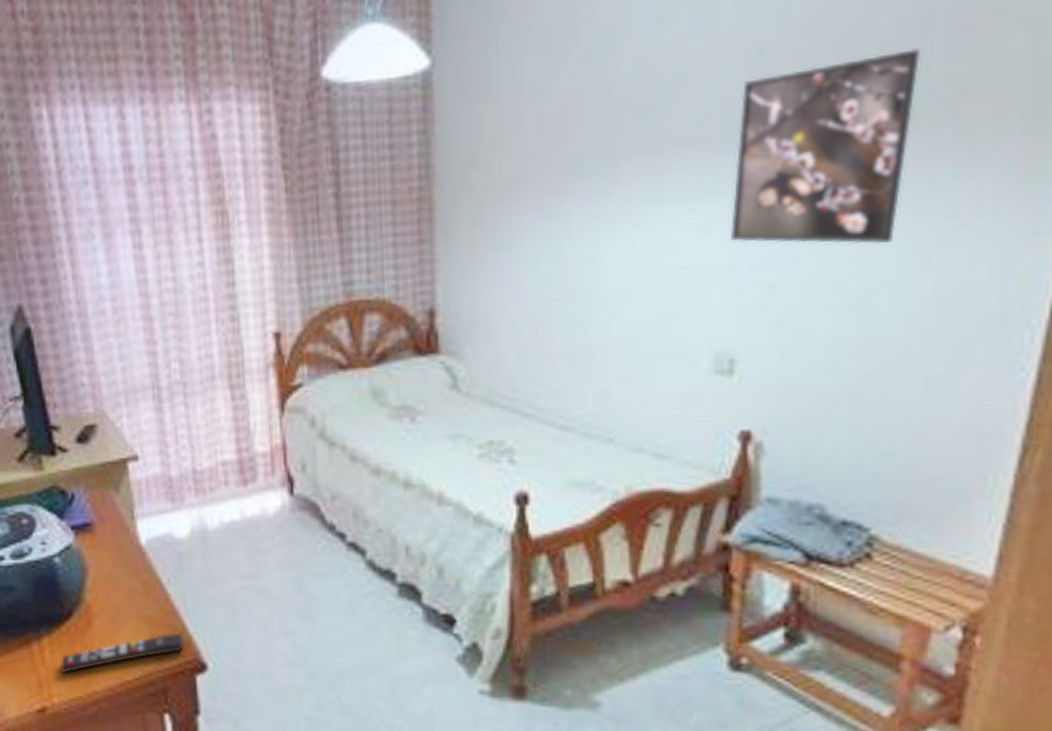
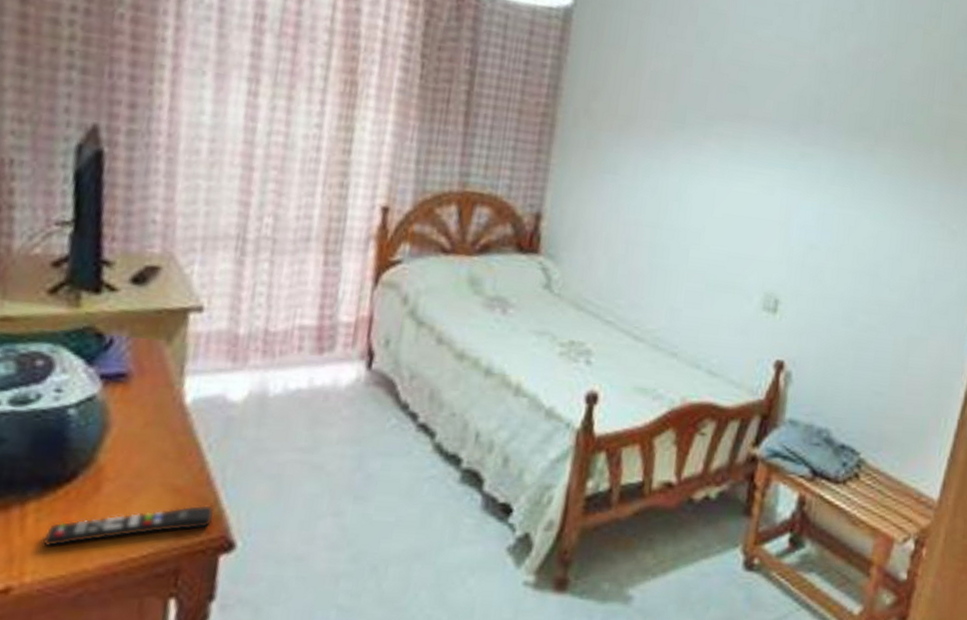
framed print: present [731,48,921,245] -> none [787,83,927,229]

